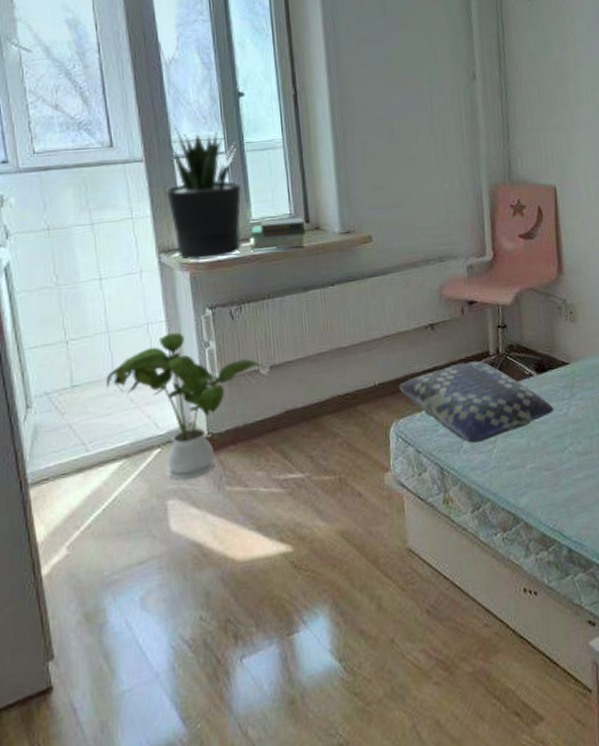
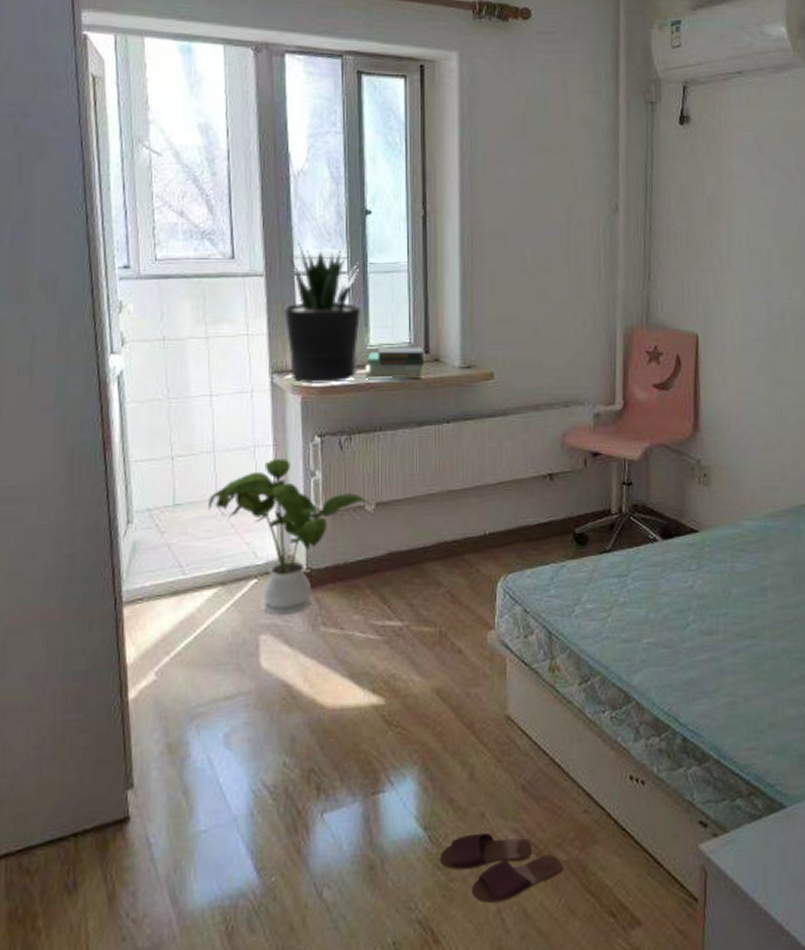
slippers: none [355,657,470,720] -> present [439,833,563,903]
cushion: present [398,361,554,444] -> none [510,518,678,609]

